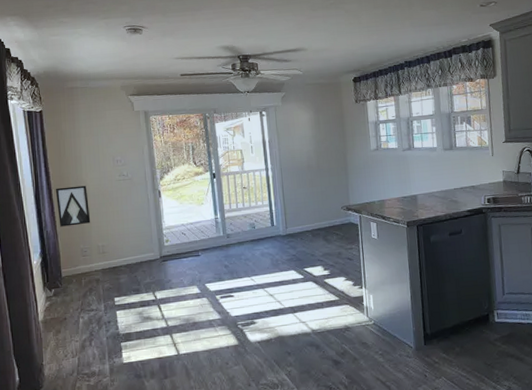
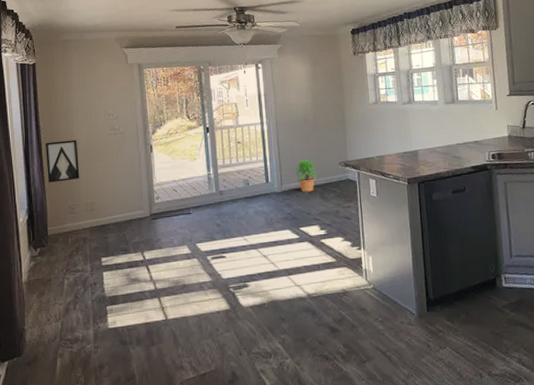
potted plant: none [298,204,321,235] -> present [294,160,318,192]

